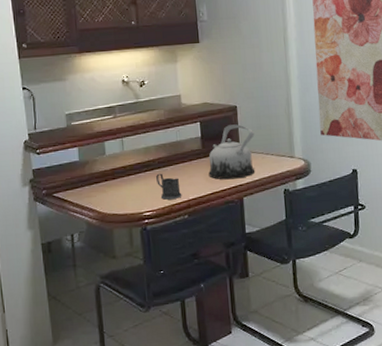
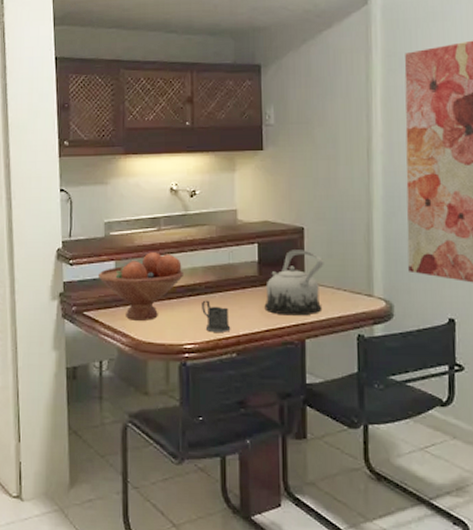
fruit bowl: none [63,137,139,197] -> present [97,252,183,321]

